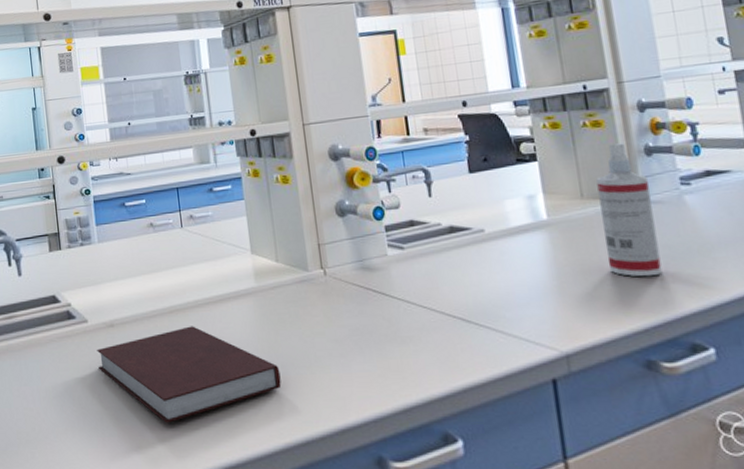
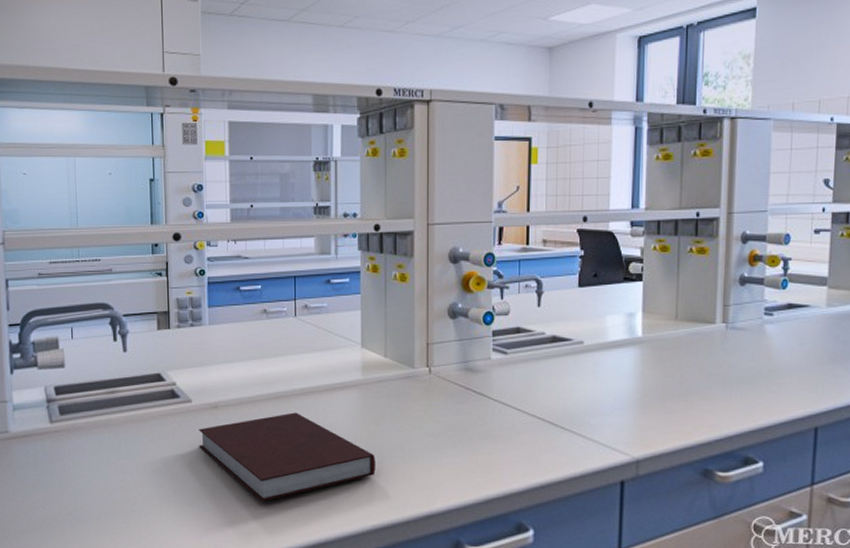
spray bottle: present [596,143,662,277] -> none [688,271,737,396]

